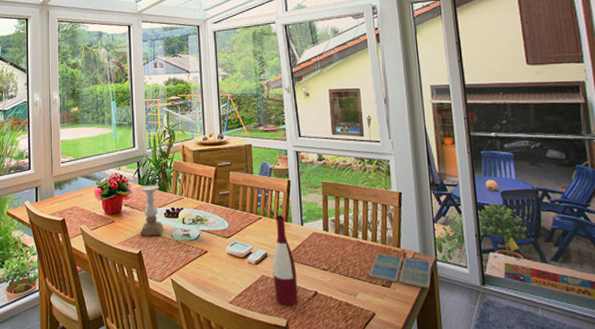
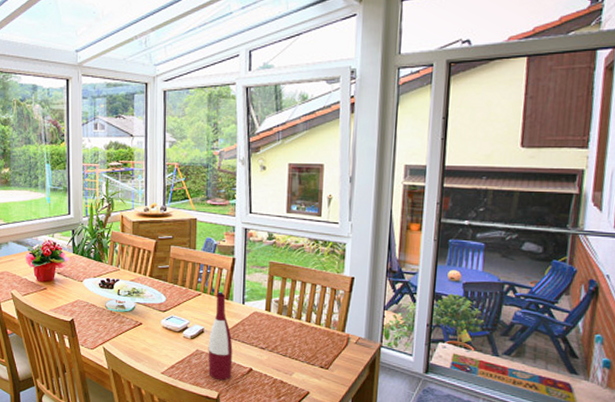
candle holder: present [140,184,164,236] -> none [73,254,98,306]
drink coaster: present [369,253,432,289] -> none [308,335,375,374]

